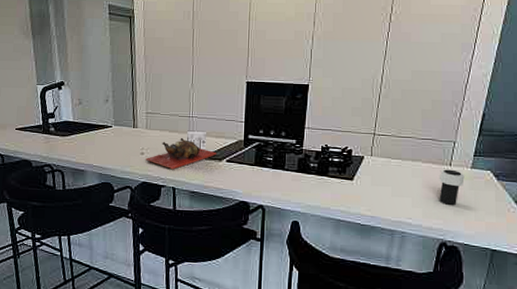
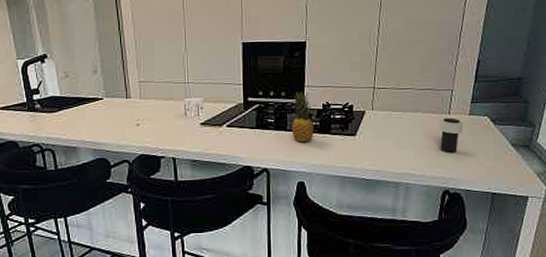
cutting board: present [144,138,217,170] -> none [140,106,217,140]
fruit: none [290,133,311,183] -> present [292,92,314,143]

